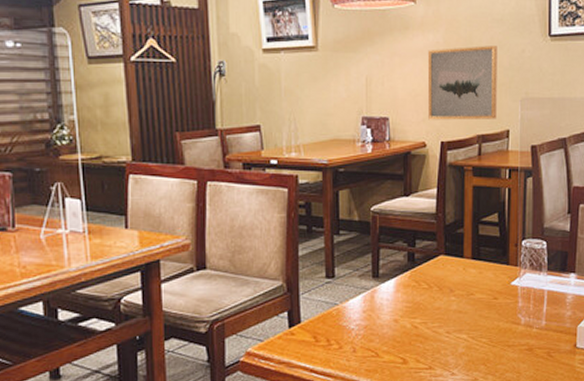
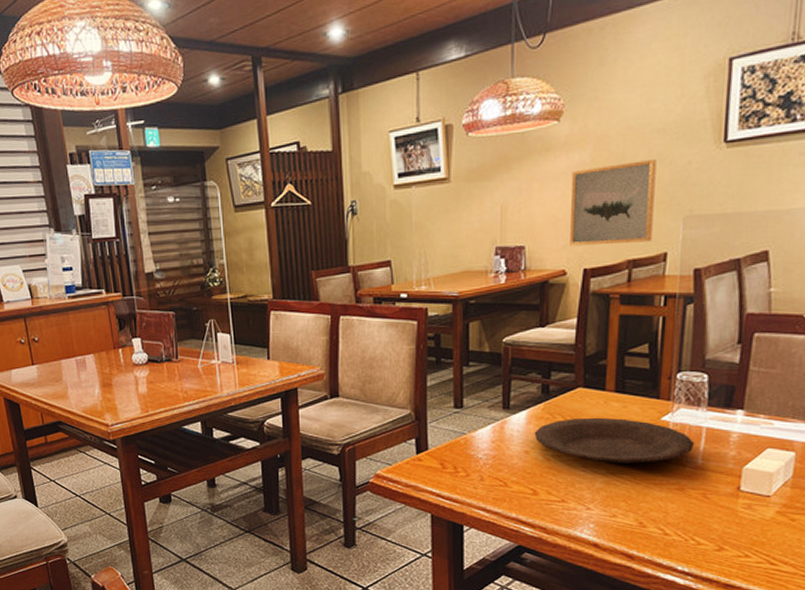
plate: none [402,283,539,328] -> present [534,417,695,463]

